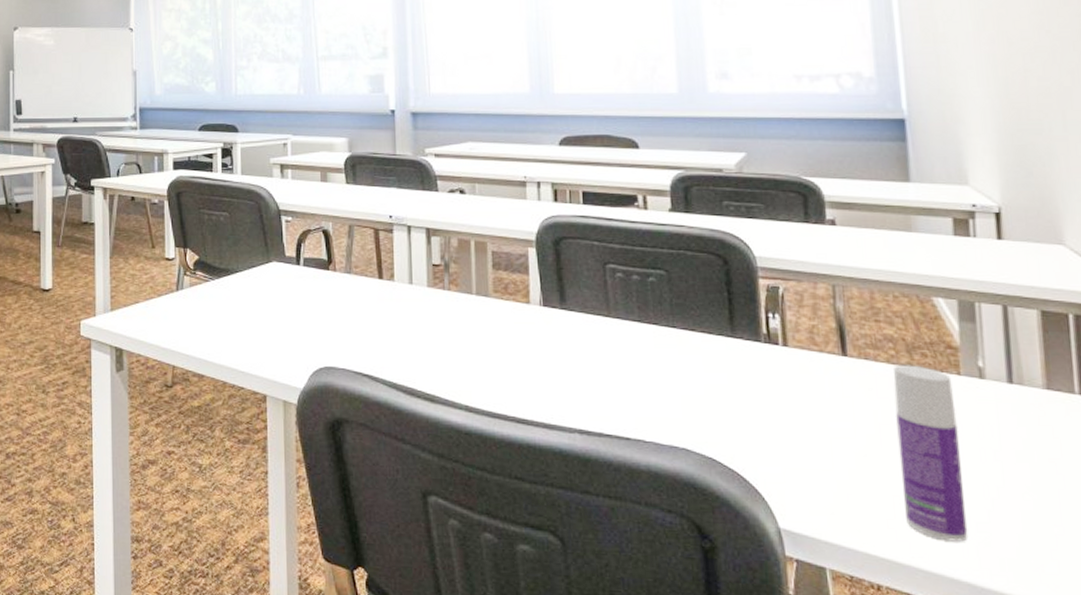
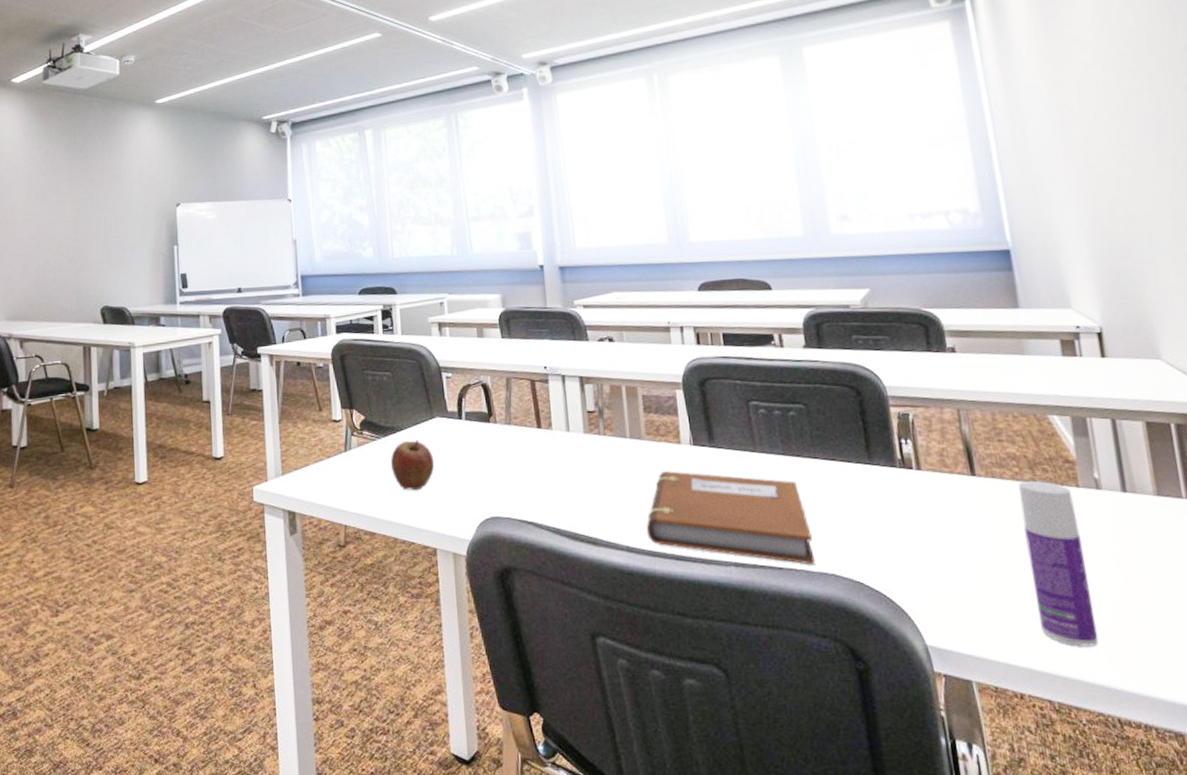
apple: none [224,283,269,334] -> present [391,440,435,490]
notebook: none [487,331,665,438] -> present [646,471,815,565]

